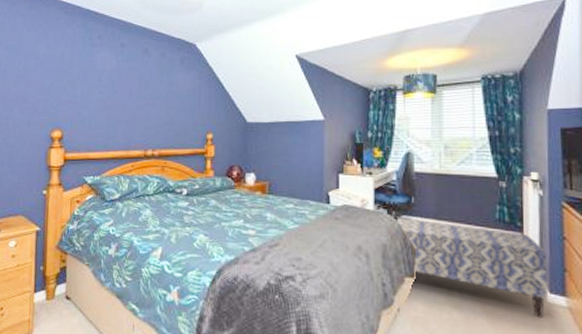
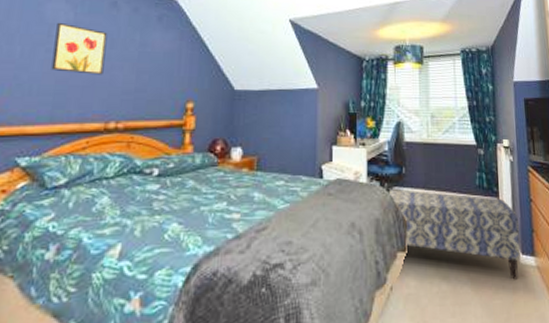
wall art: none [103,69,142,111] -> present [51,22,108,75]

